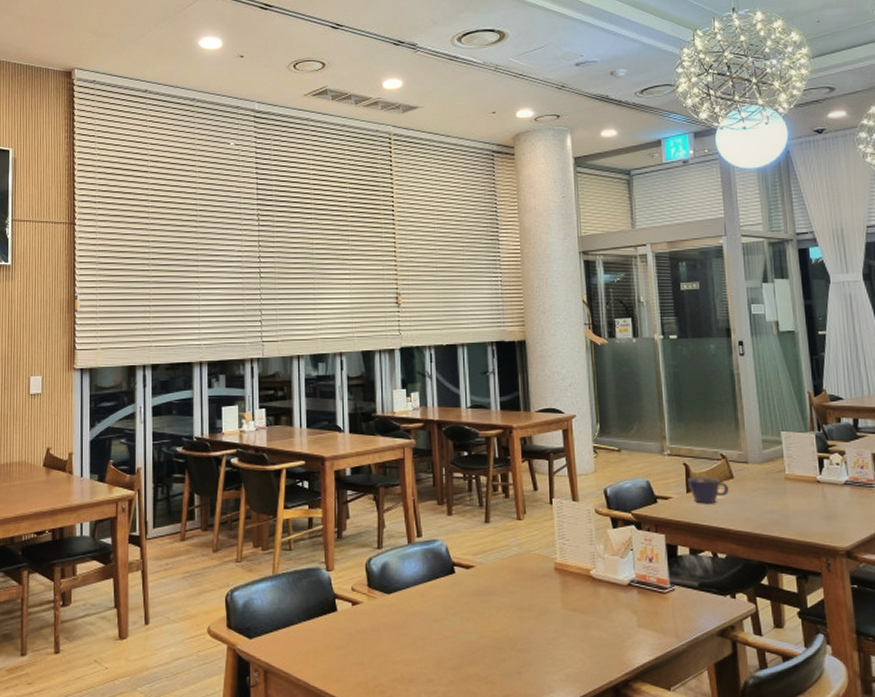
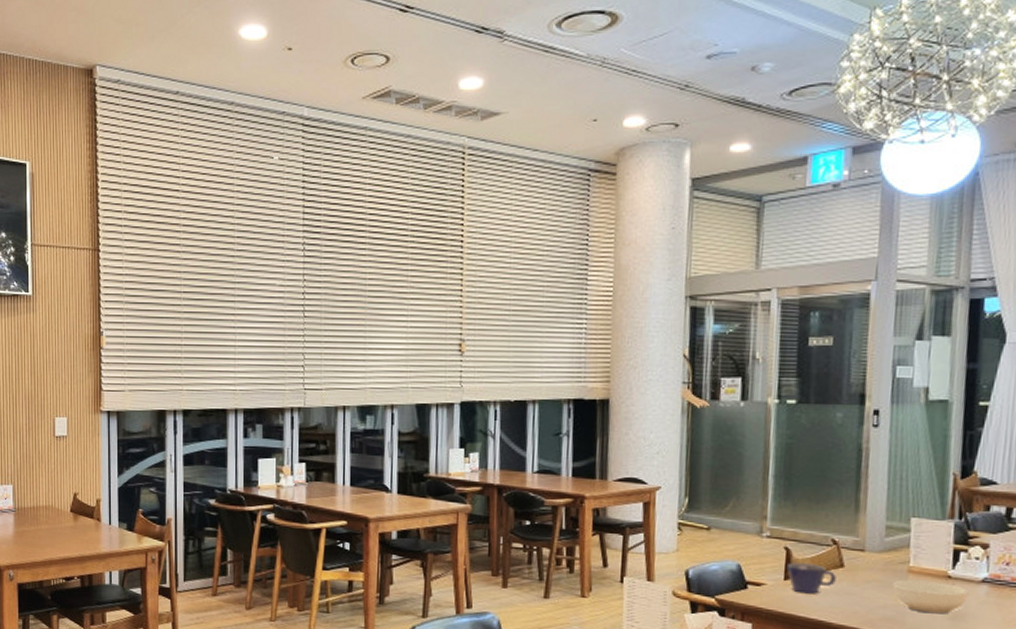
bowl: none [774,486,836,515] -> present [892,579,969,614]

